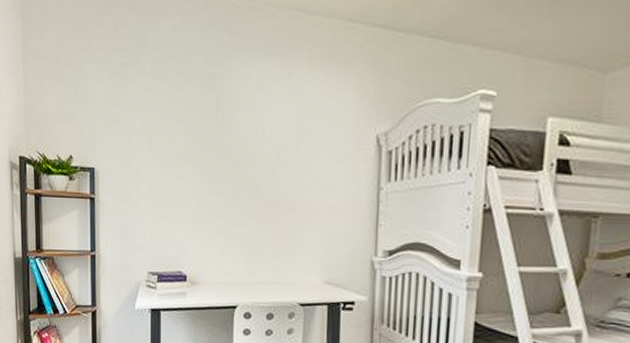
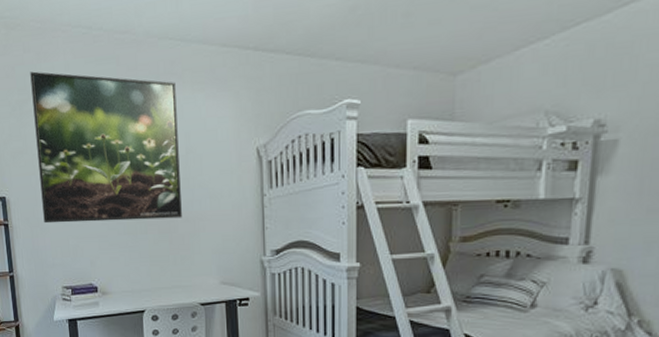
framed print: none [134,33,292,207] -> present [30,71,182,224]

